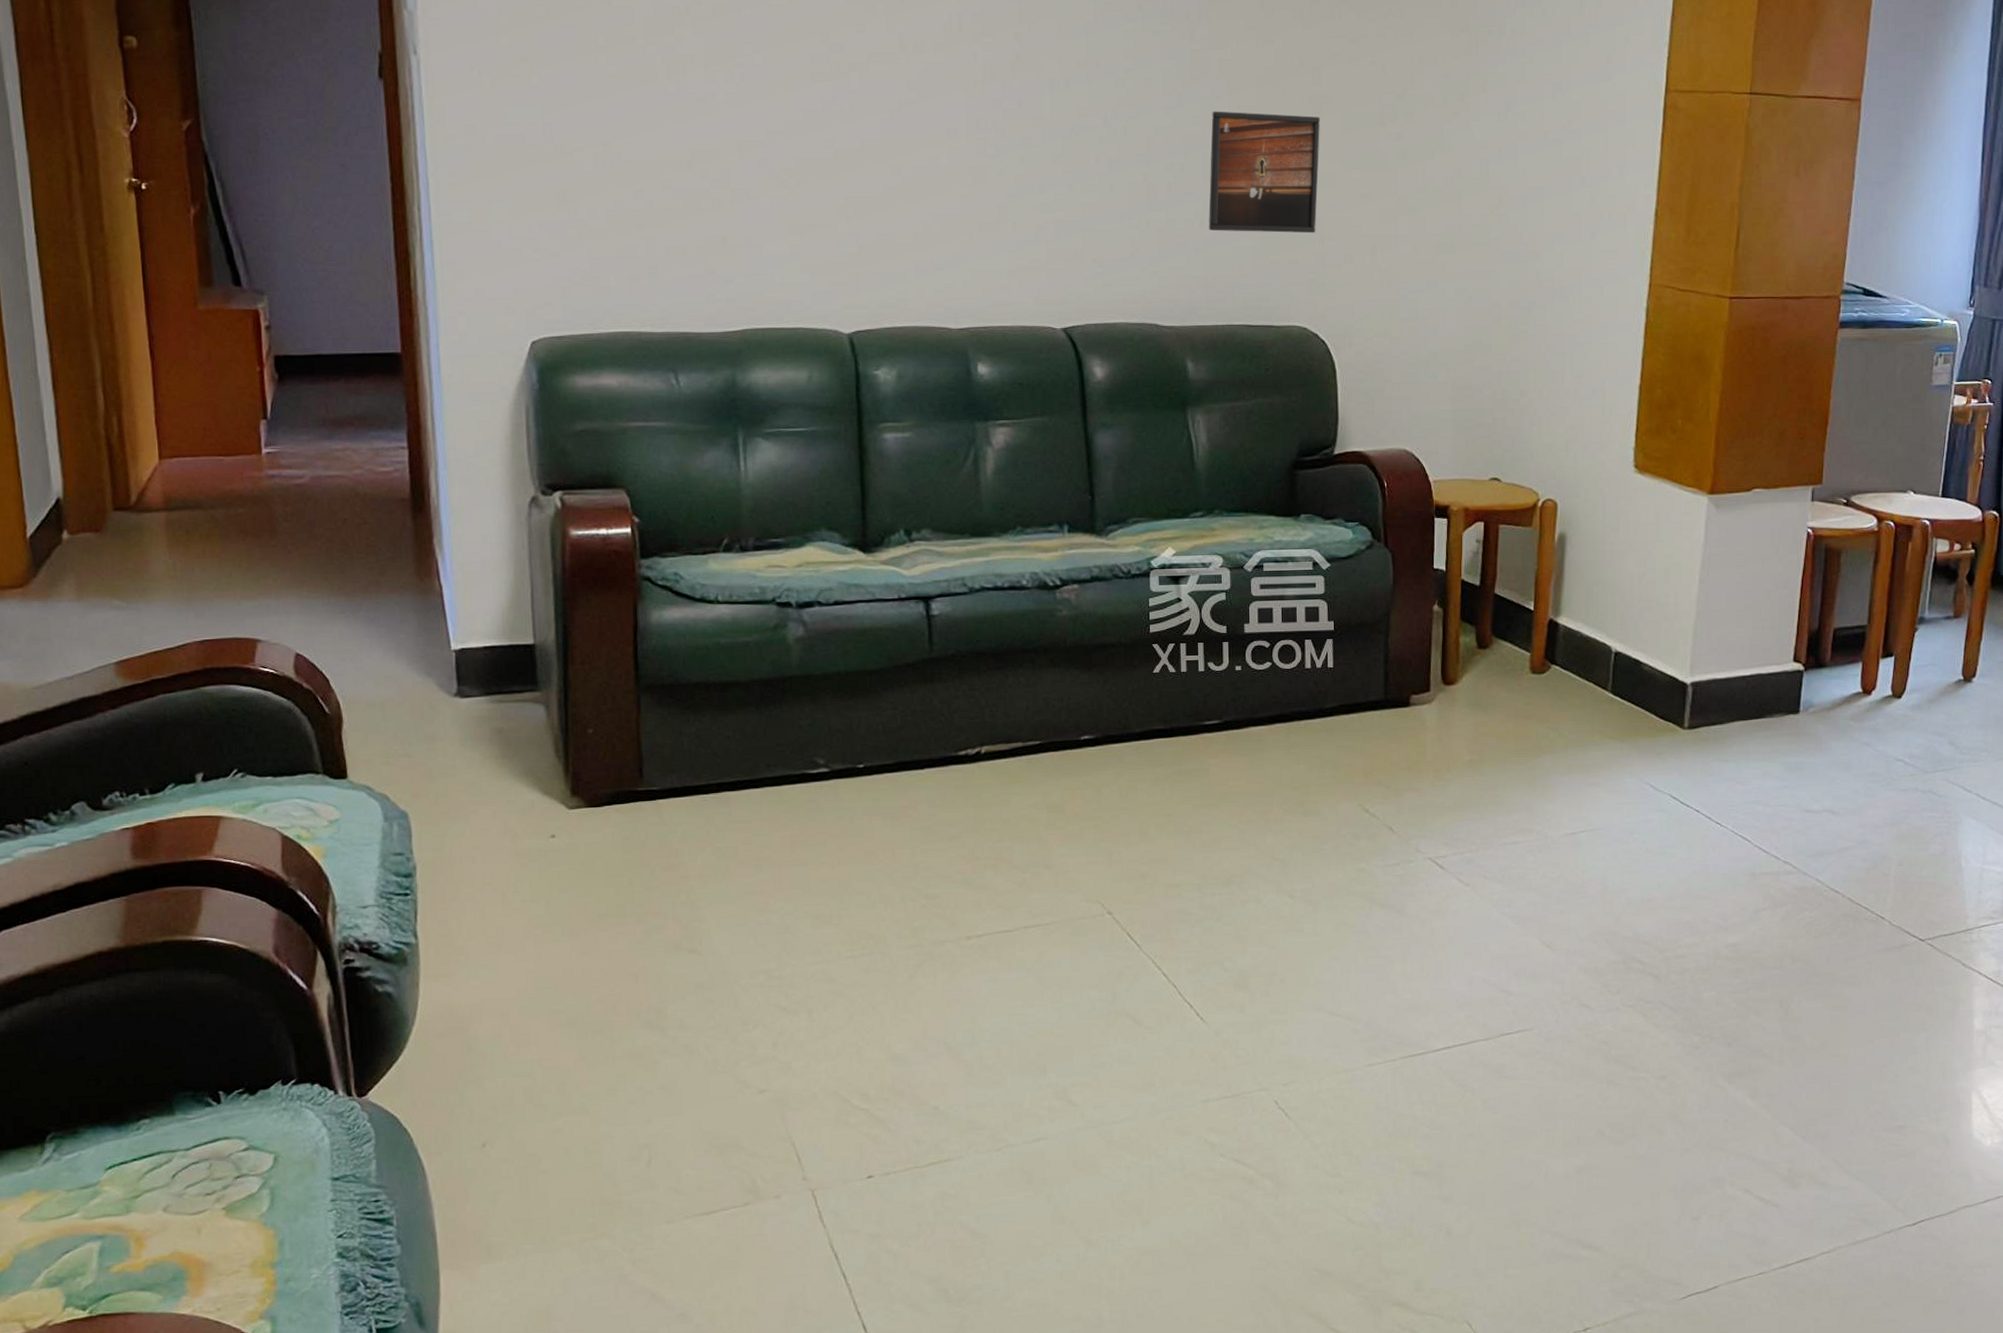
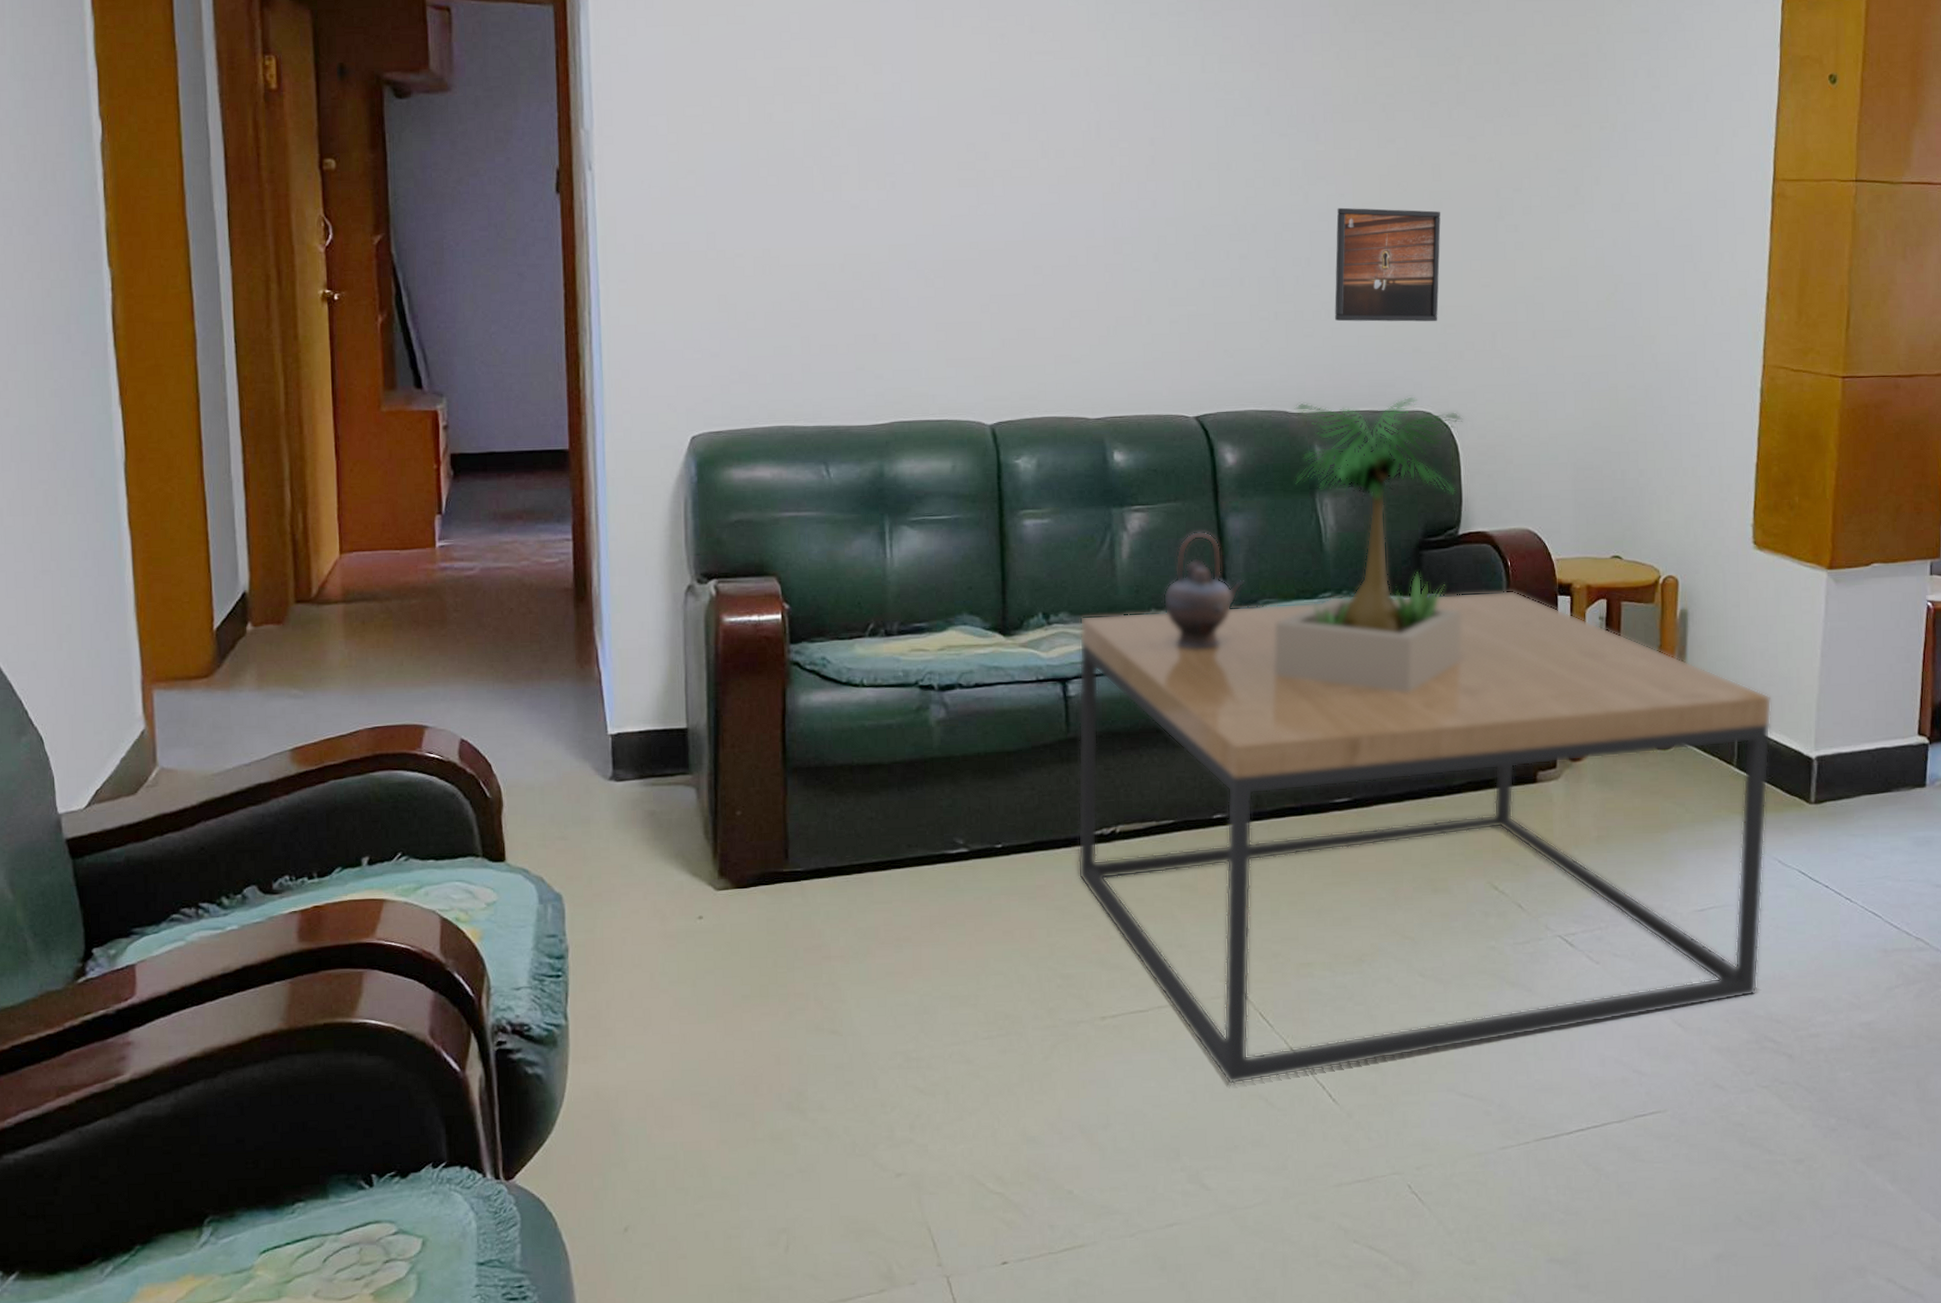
coffee table: none [941,511,1648,1004] -> present [1077,590,1772,1085]
teapot: none [1029,447,1115,568] -> present [1163,531,1246,649]
potted plant: none [1144,310,1341,614] -> present [1274,395,1463,692]

